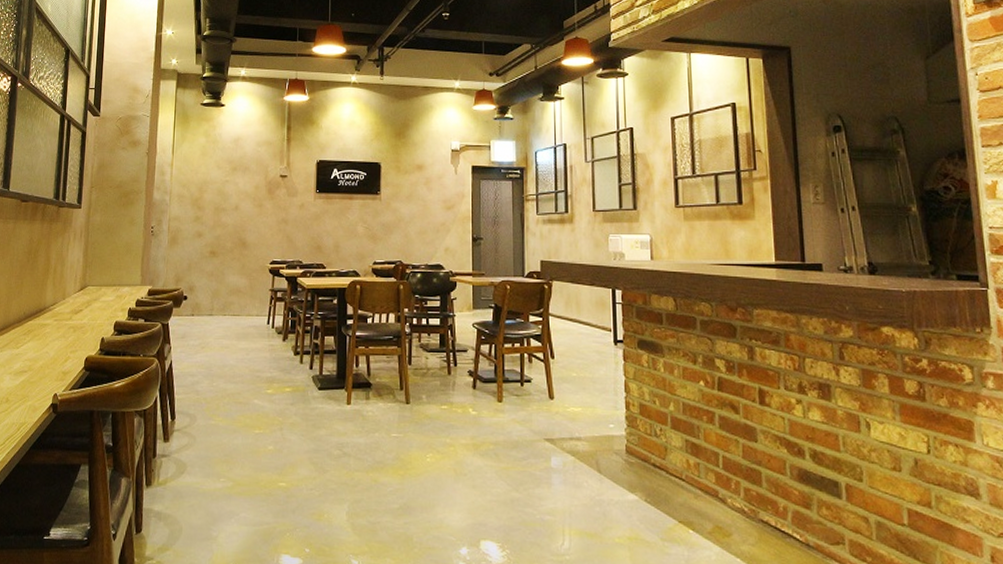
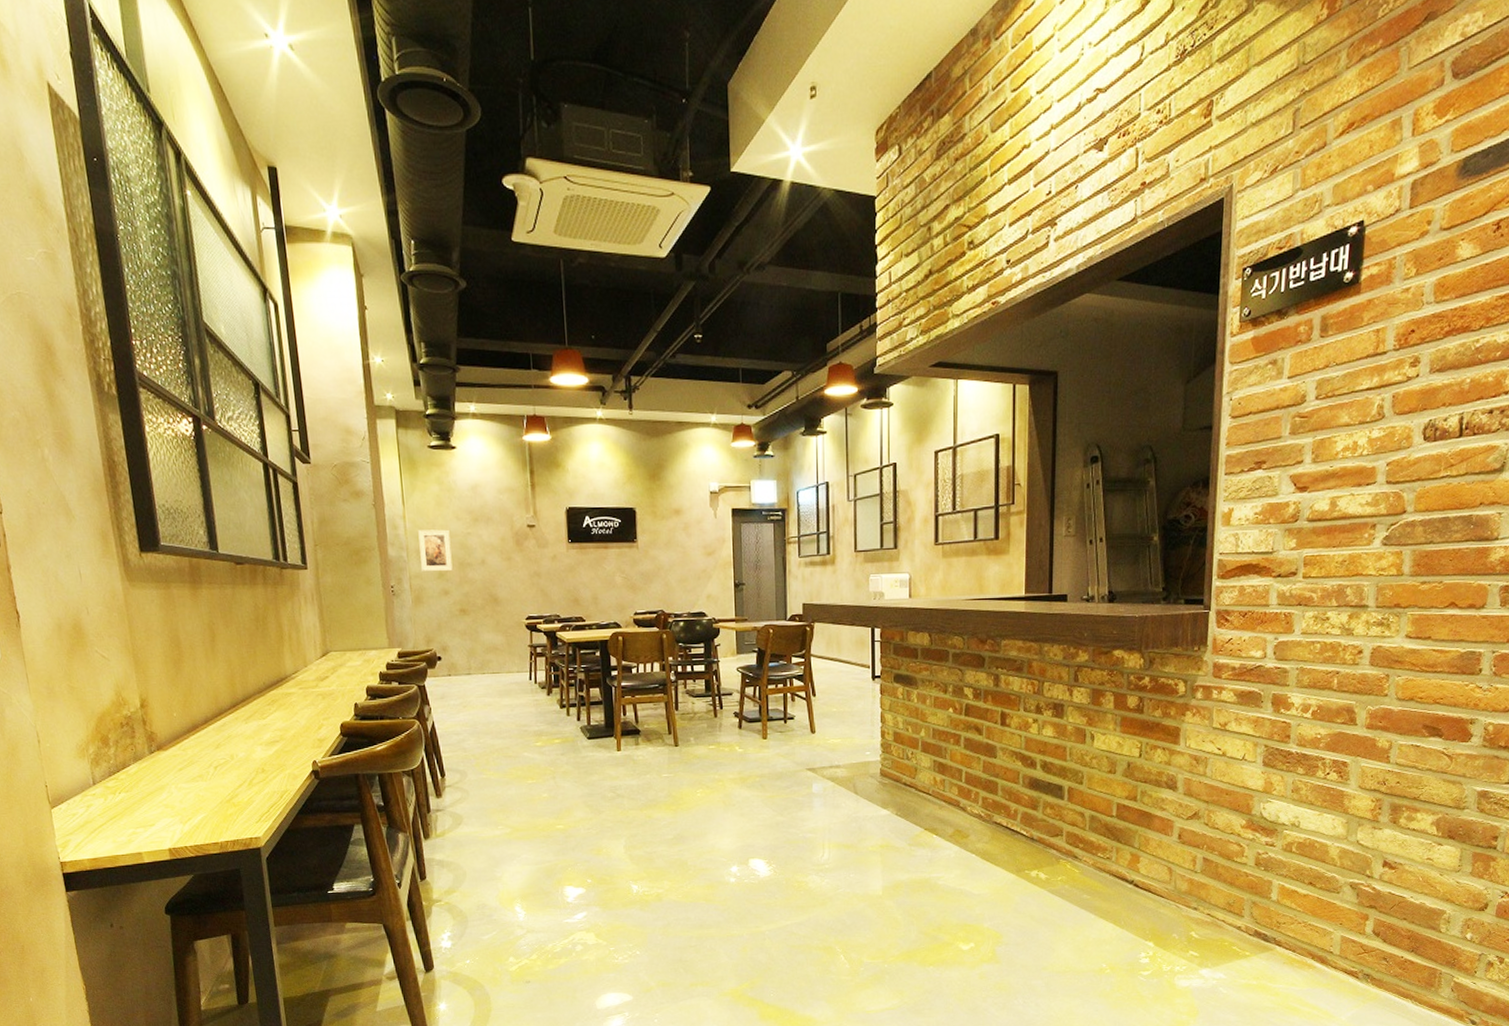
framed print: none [181,177,210,215] -> present [418,529,453,572]

